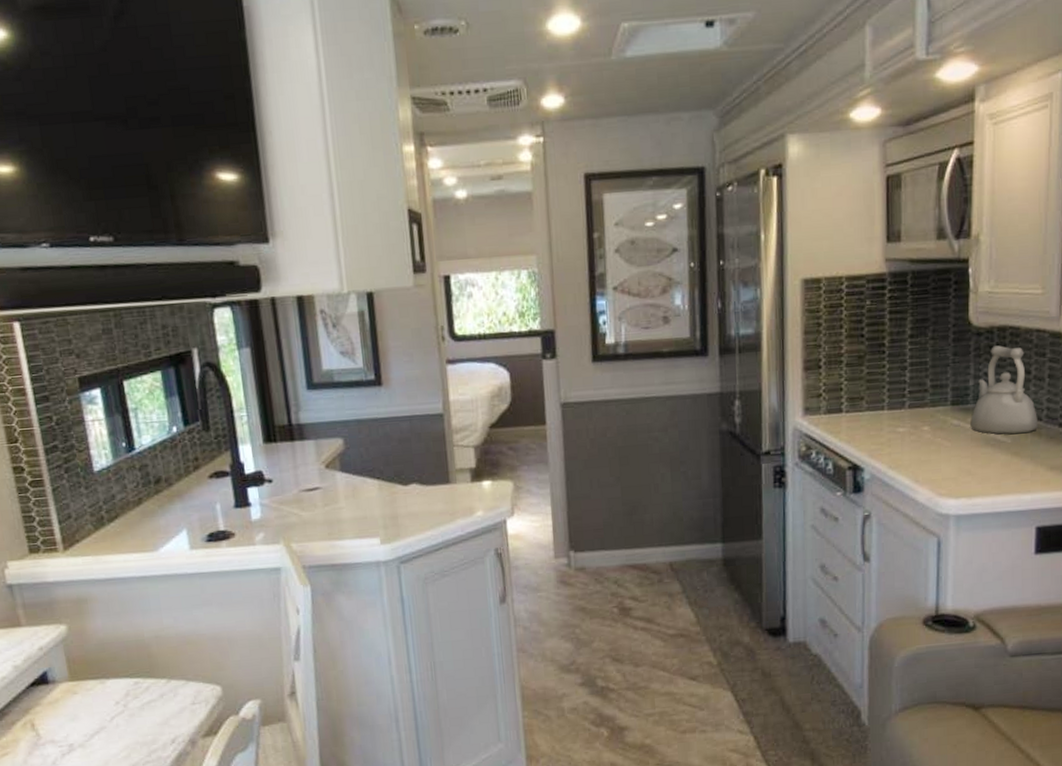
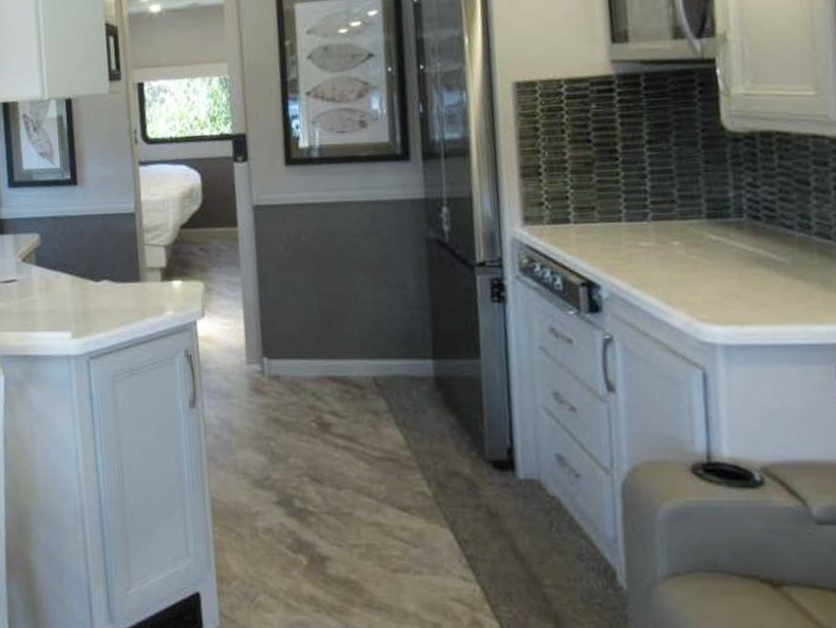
kettle: present [970,345,1039,435] -> none [733,153,828,254]

